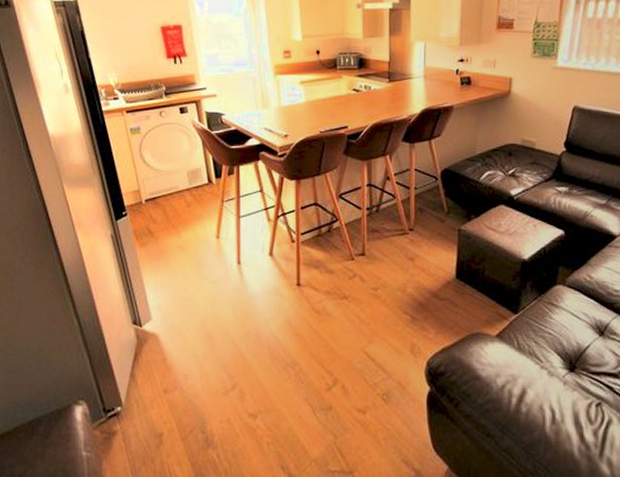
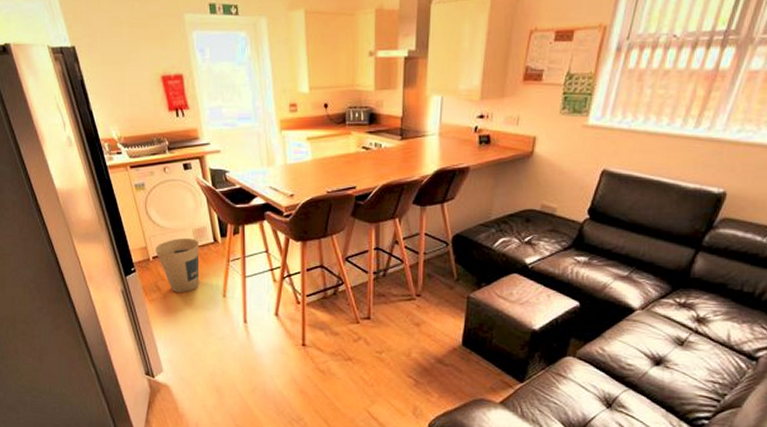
trash can: none [148,180,194,235] -> present [155,239,200,293]

